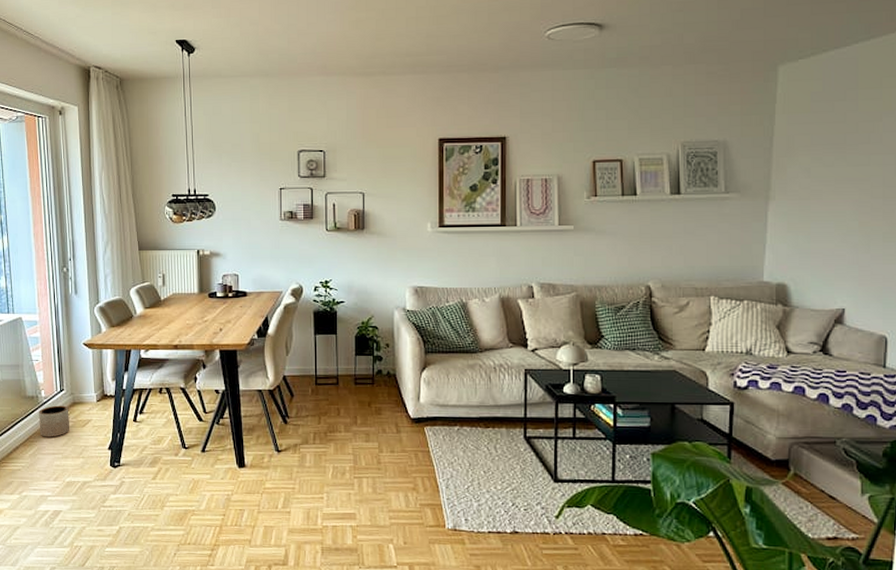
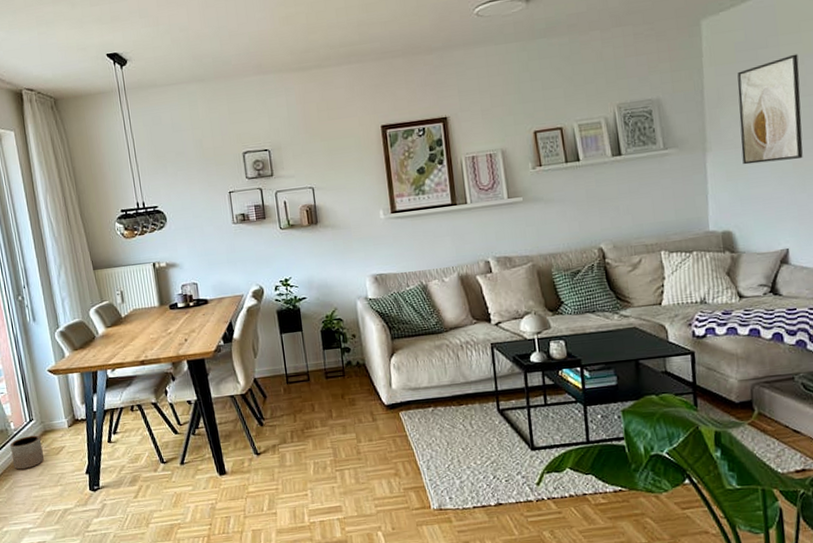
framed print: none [806,110,876,218] -> present [737,54,803,165]

